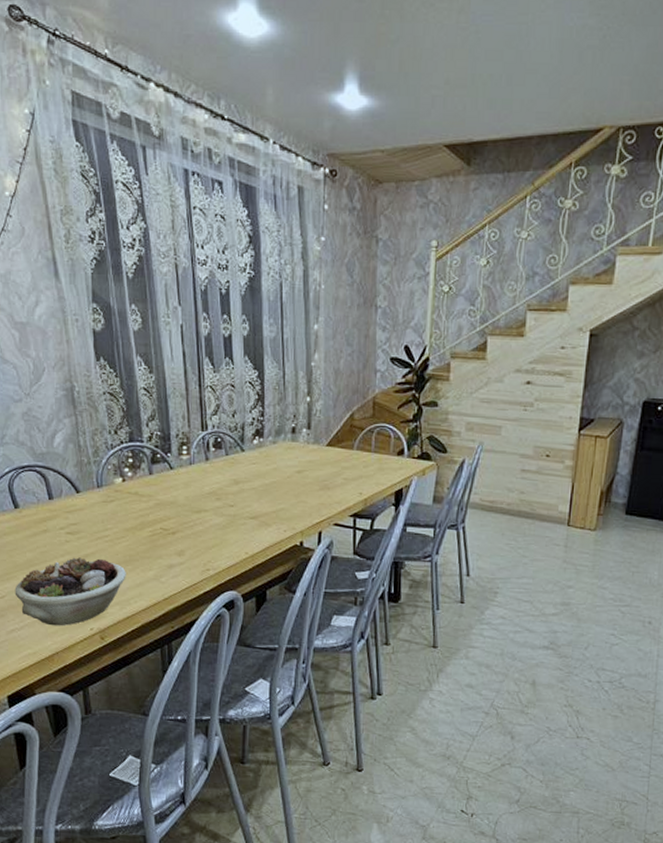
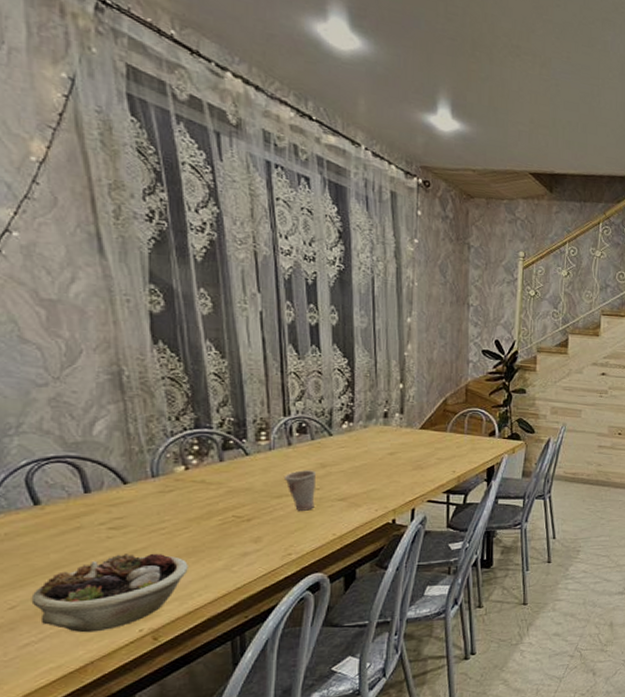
cup: none [202,486,231,527] -> present [283,470,317,511]

